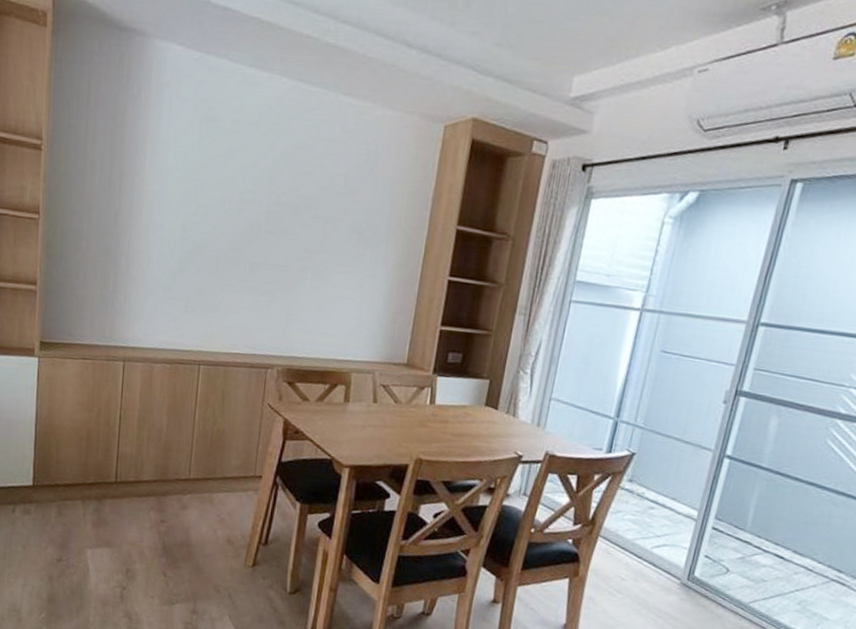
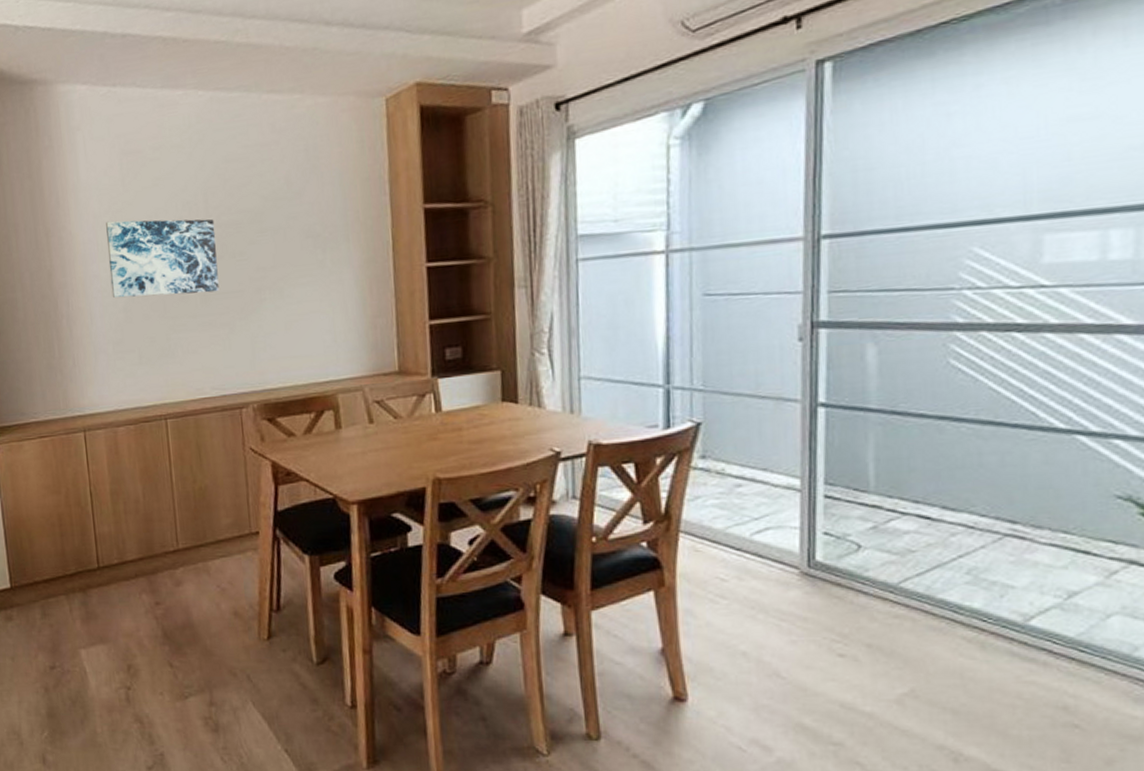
wall art: none [171,177,275,263] -> present [106,219,219,298]

